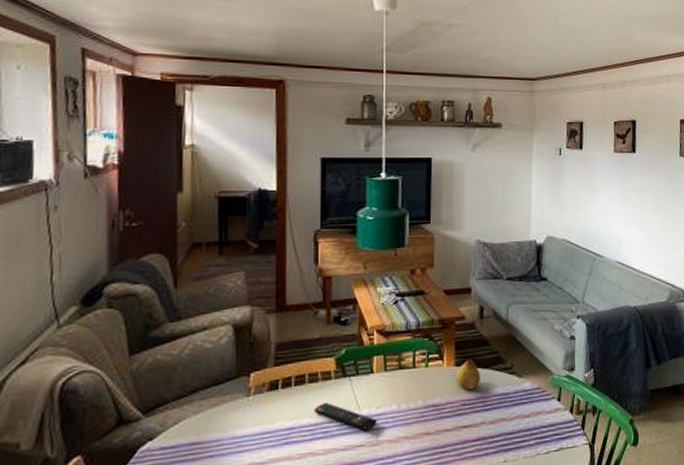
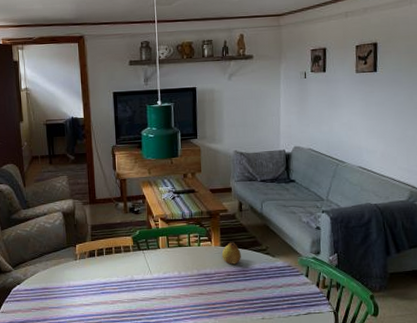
remote control: present [315,403,377,430] -> none [120,268,164,288]

